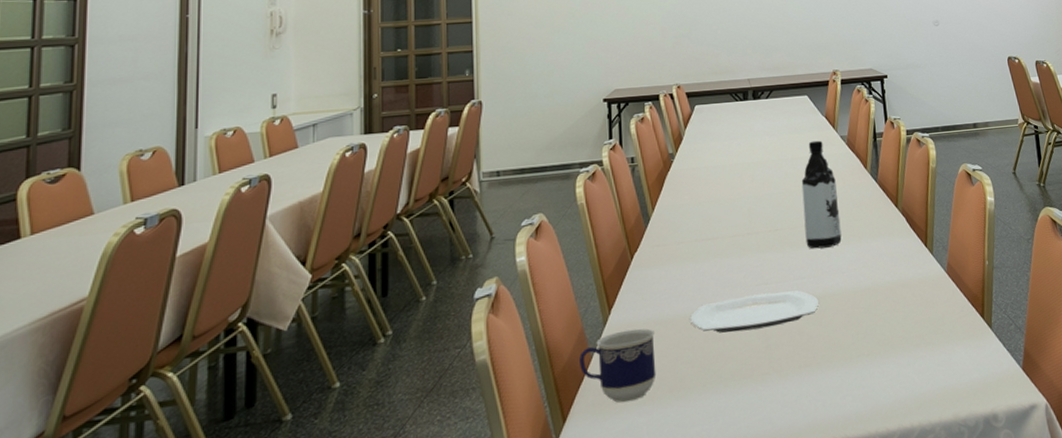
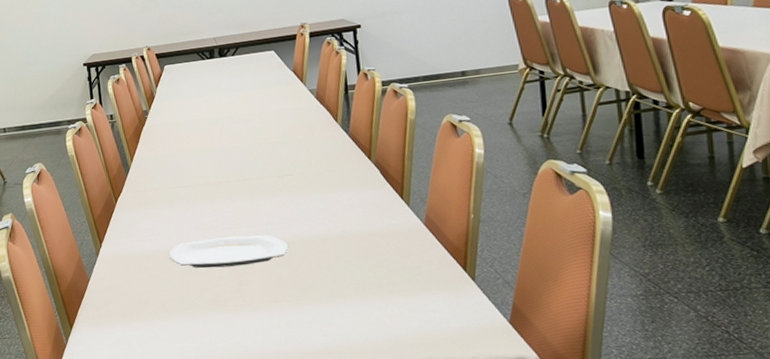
cup: present [578,328,656,403] -> none [78,260,142,318]
water bottle: present [801,140,842,249] -> none [269,94,311,198]

